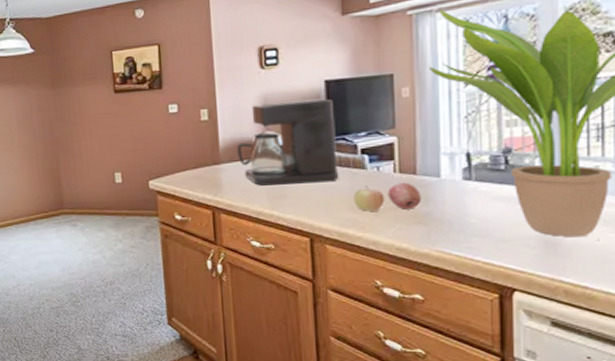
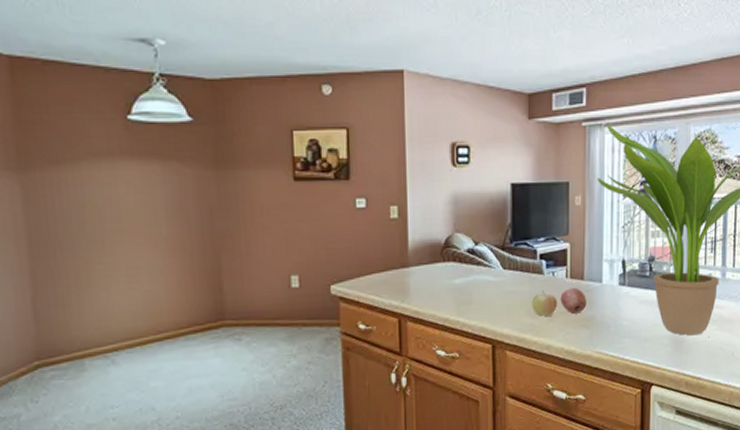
coffee maker: present [237,98,339,186] -> none [426,201,520,291]

